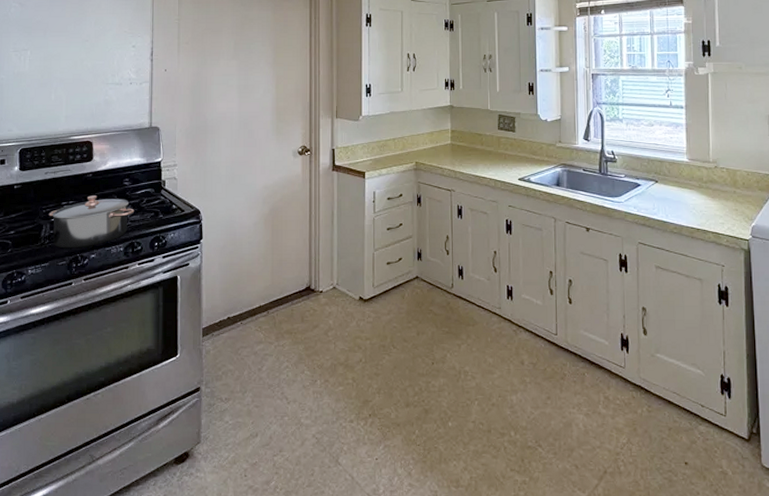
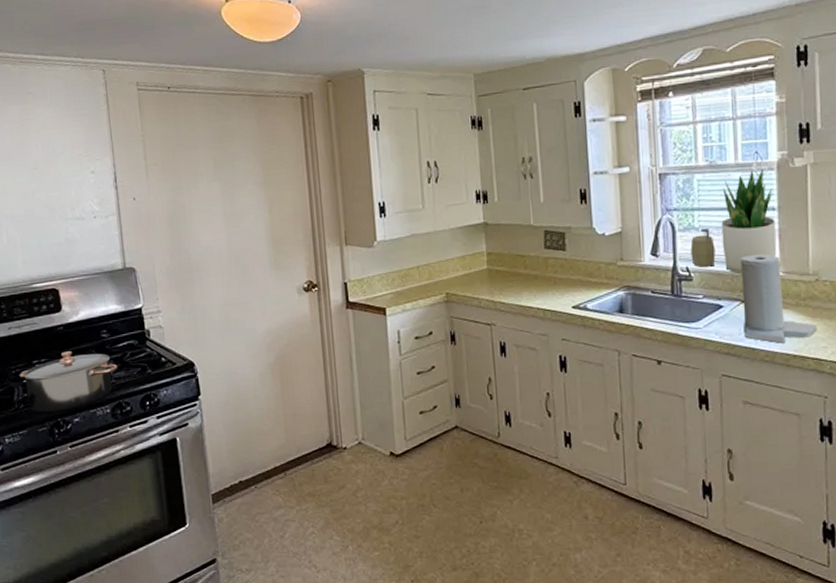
soap dispenser: none [615,120,635,153] -> present [690,228,716,269]
planter: none [640,75,684,159] -> present [721,169,777,275]
paper towel: none [655,143,716,218] -> present [740,254,818,343]

